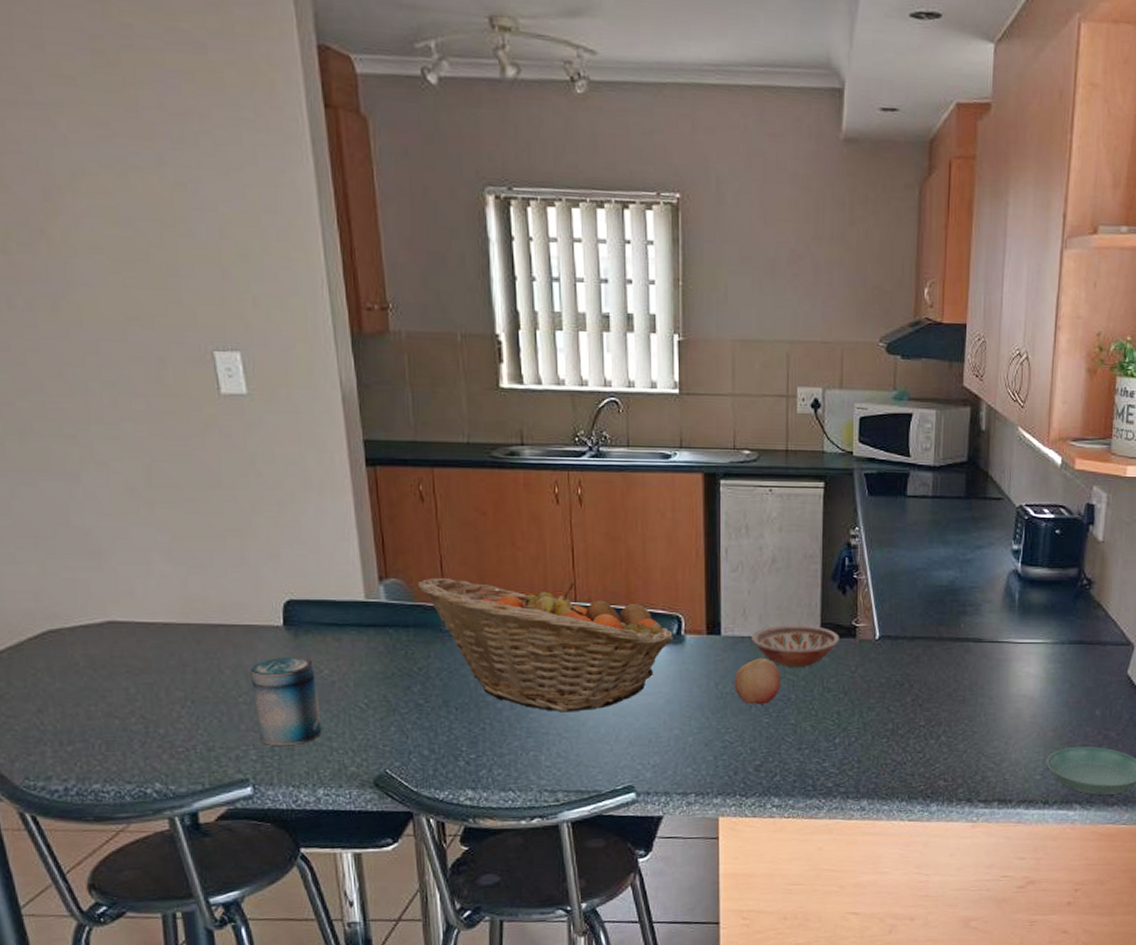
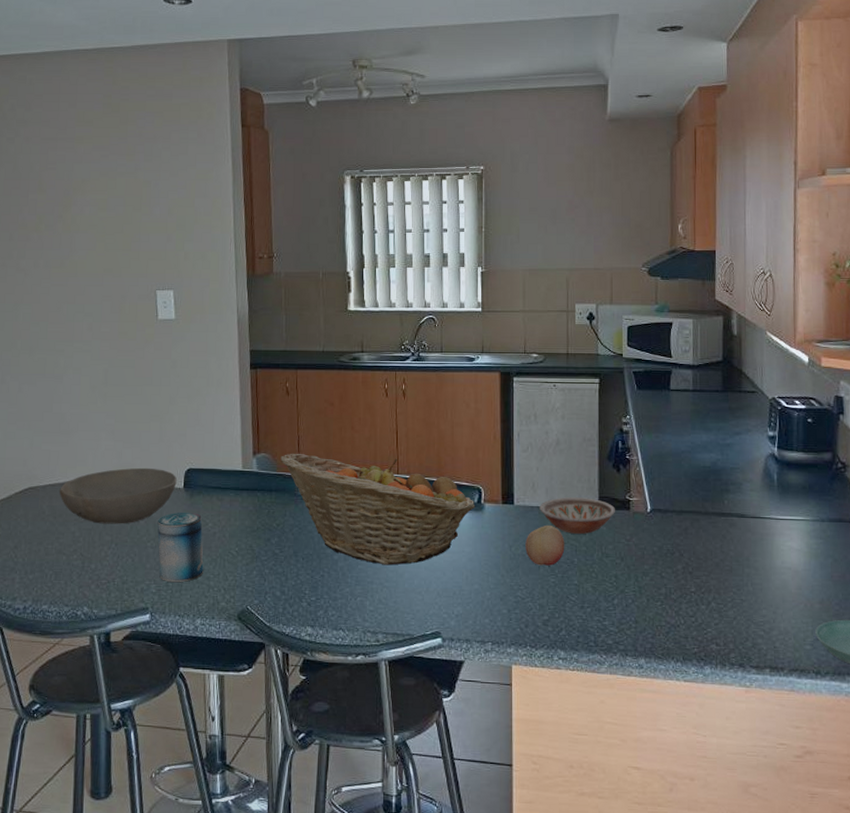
bowl: none [96,600,273,676] -> present [59,467,177,524]

